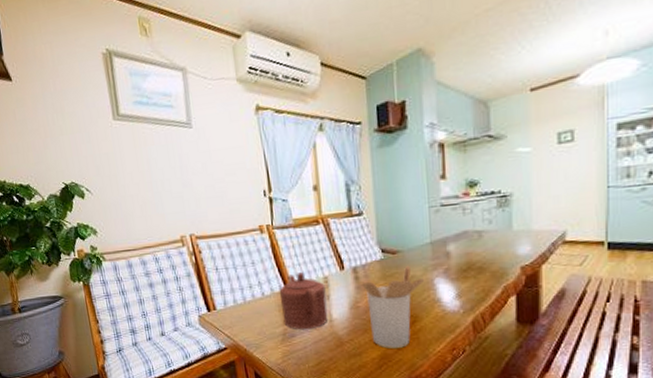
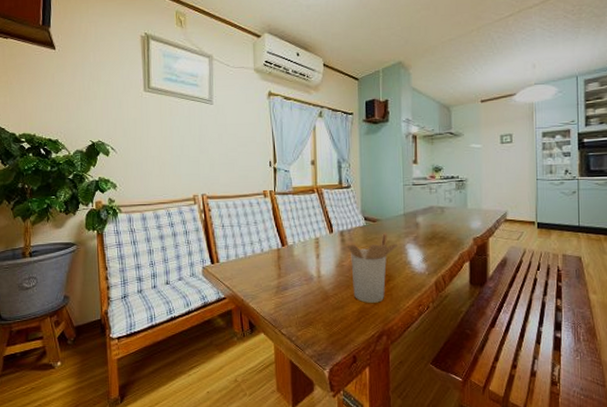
teapot: present [279,272,328,330] -> none [276,233,317,284]

